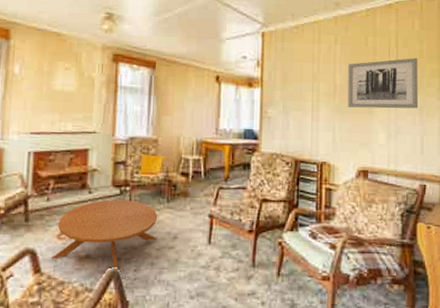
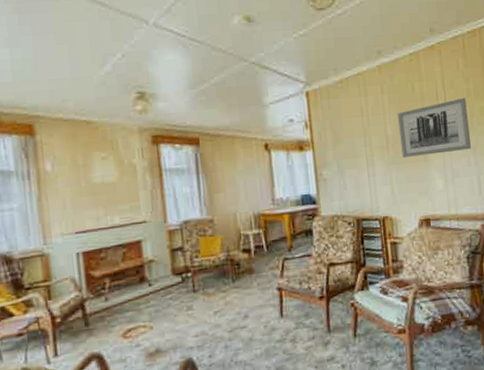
coffee table: present [51,199,158,270] -> none [120,286,229,360]

